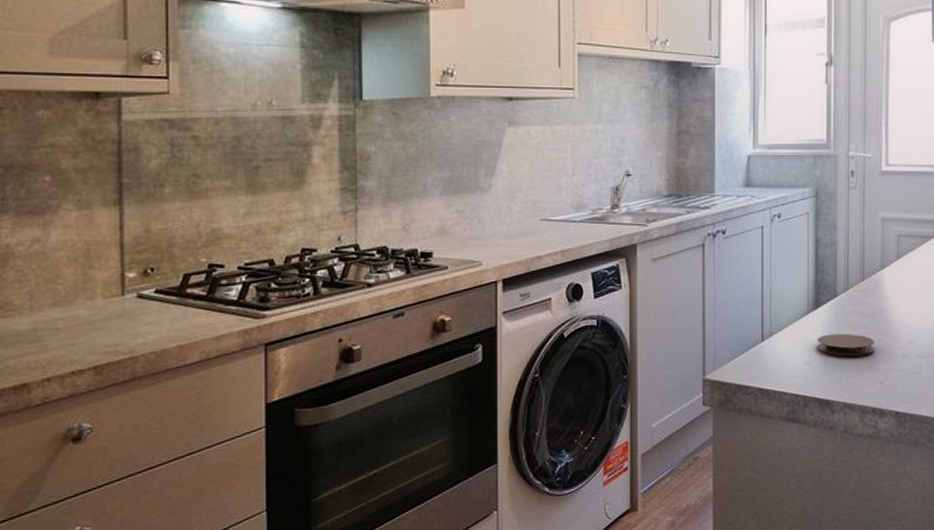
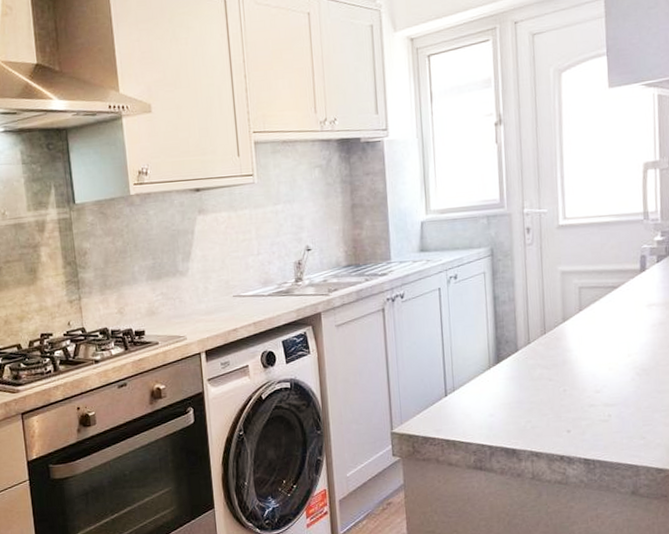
coaster: present [817,333,875,357] -> none [500,385,560,408]

